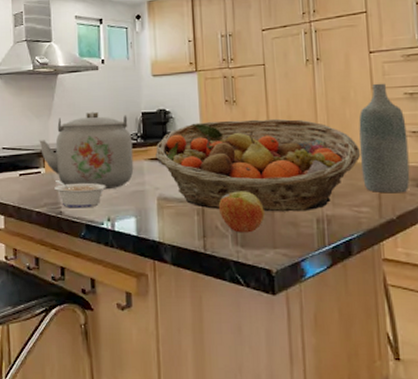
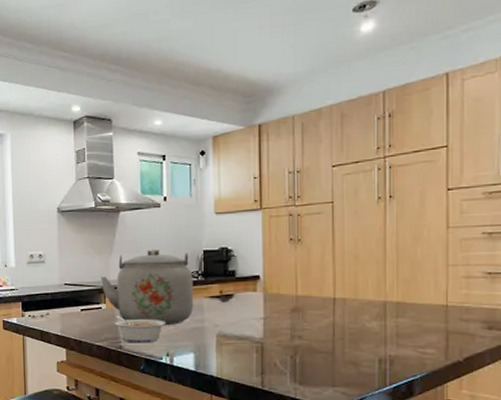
fruit basket: present [156,118,361,212] -> none [216,258,430,352]
apple: present [218,191,265,233] -> none [278,330,325,371]
bottle: present [358,83,410,193] -> none [430,222,482,335]

